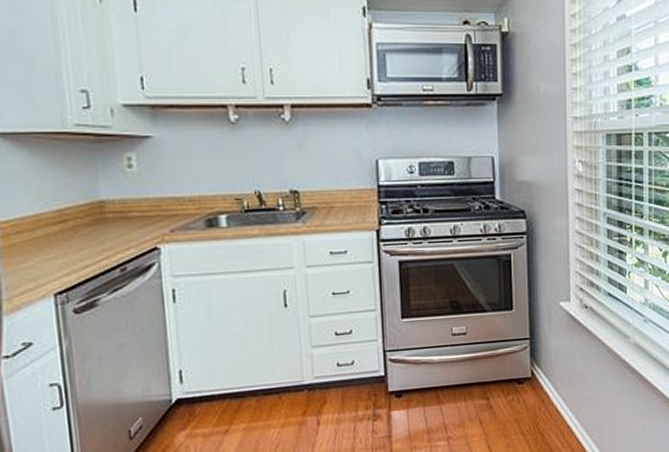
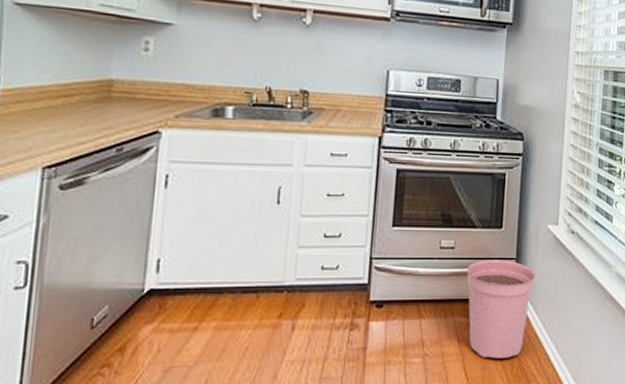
plant pot: none [481,340,551,436] -> present [467,259,535,359]

